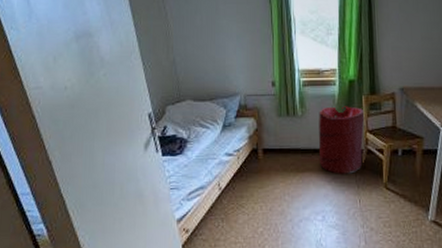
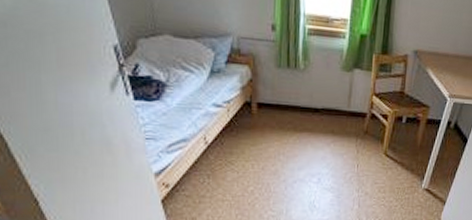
laundry hamper: present [318,106,365,174] -> none [320,62,373,138]

